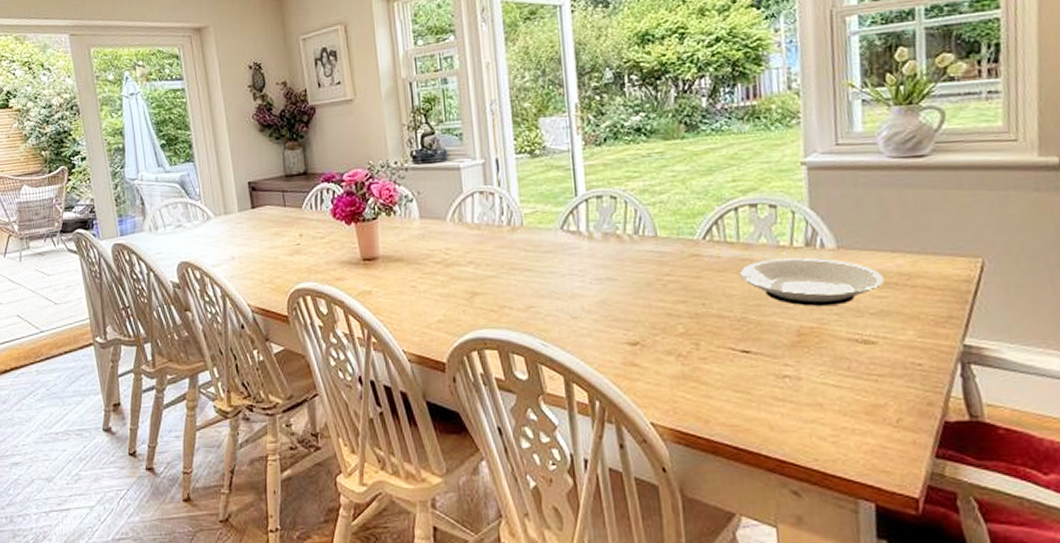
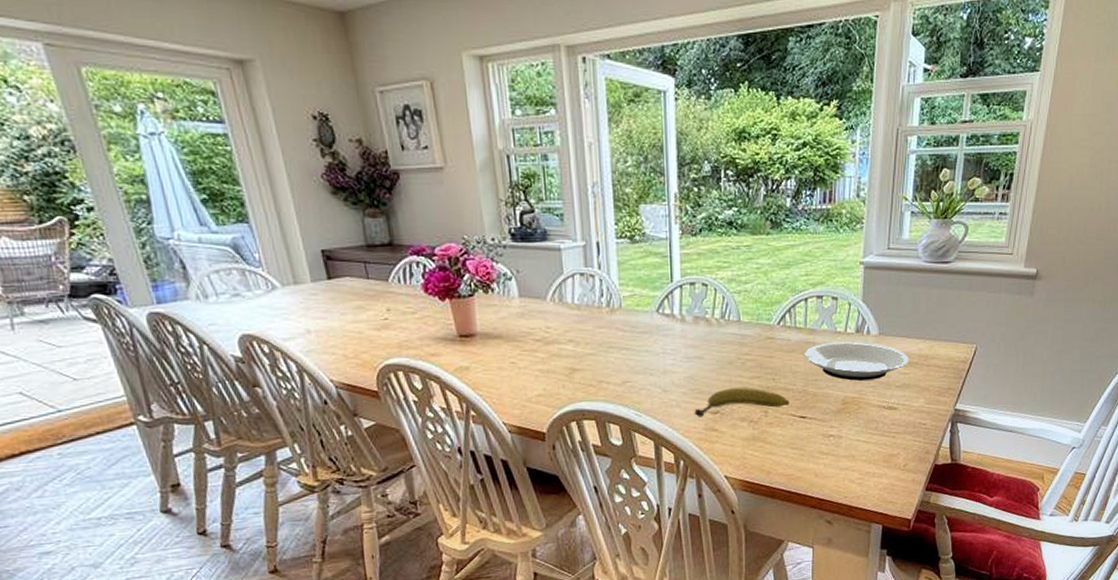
fruit: none [609,314,727,349] -> present [694,387,790,417]

